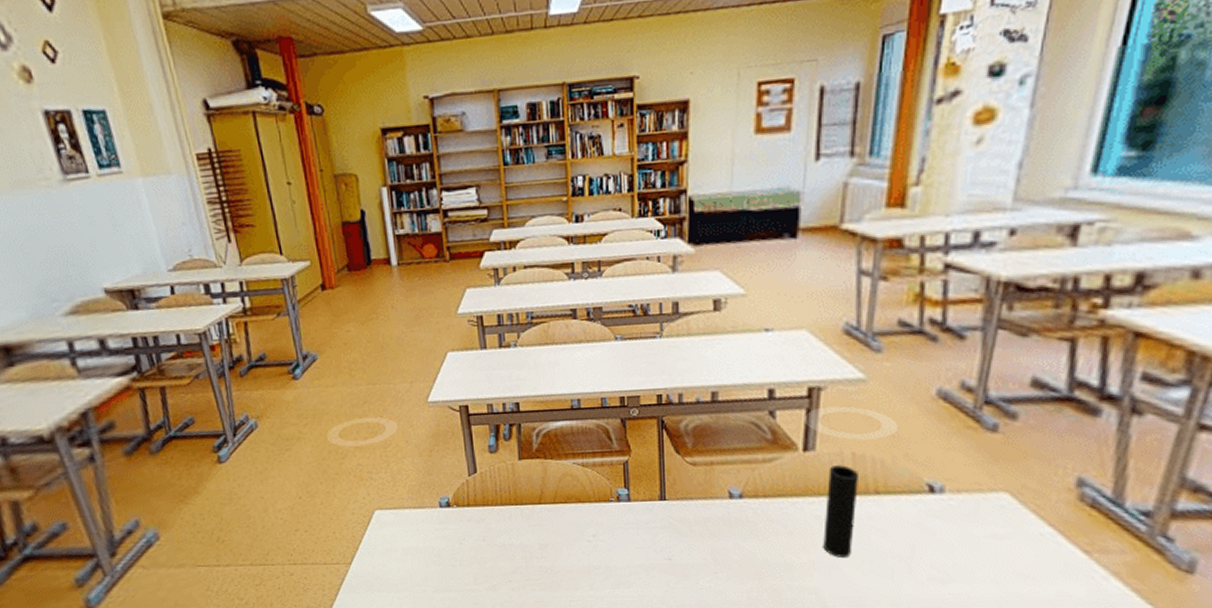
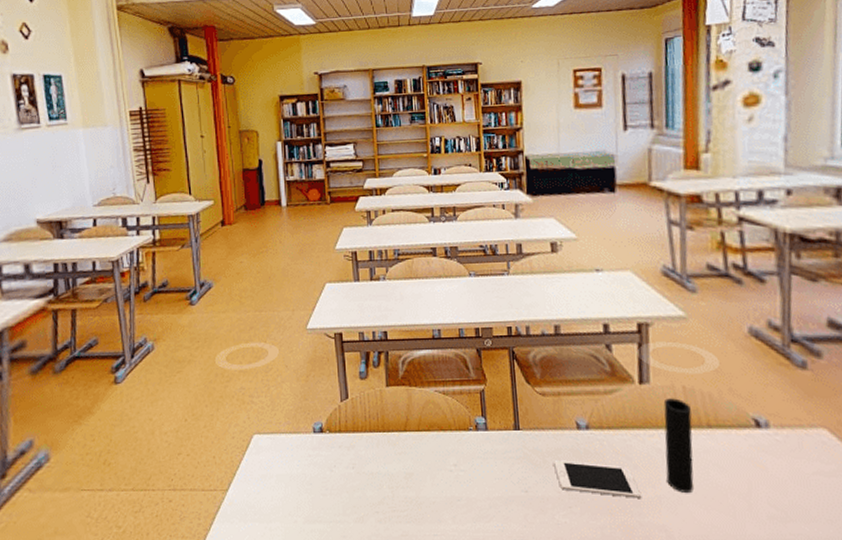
cell phone: none [701,529,794,563] -> present [554,460,642,498]

